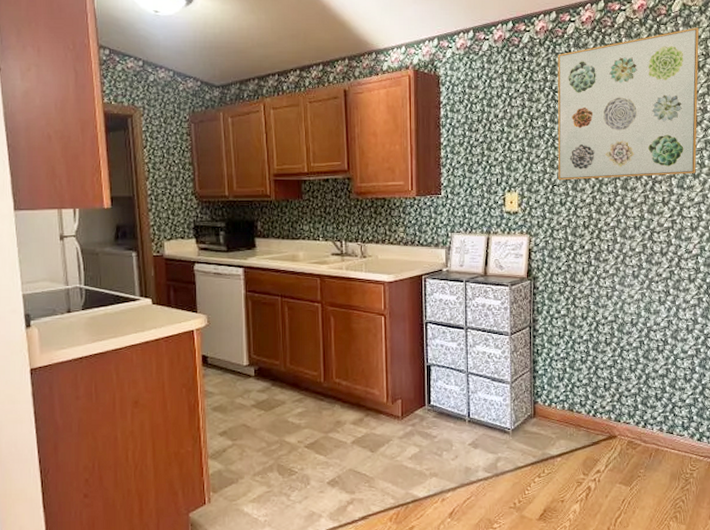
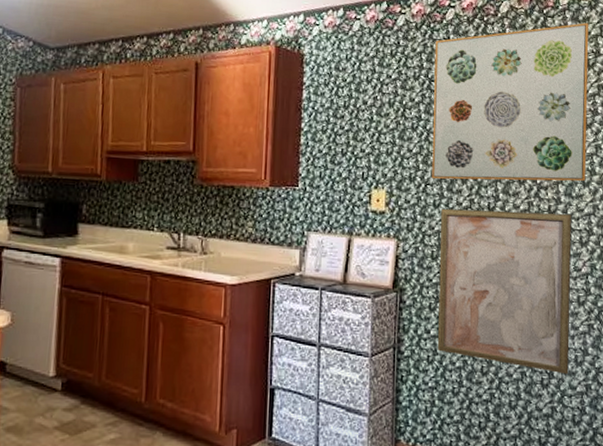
wall art: none [567,203,684,341] -> present [437,208,572,375]

